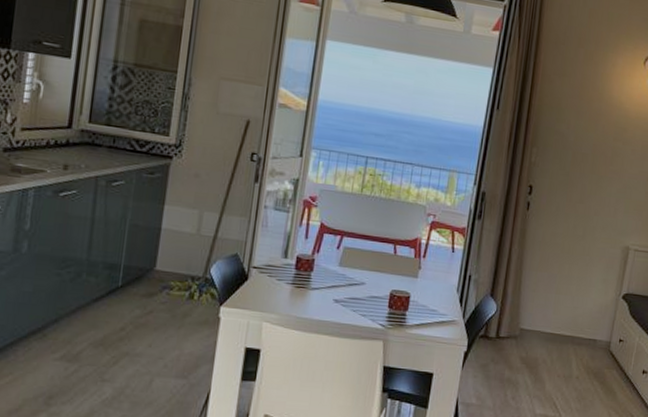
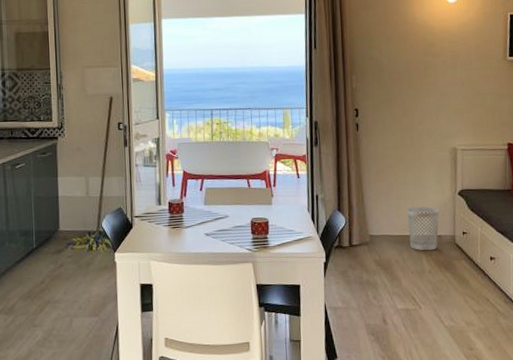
wastebasket: none [561,304,600,355] -> present [406,206,440,251]

